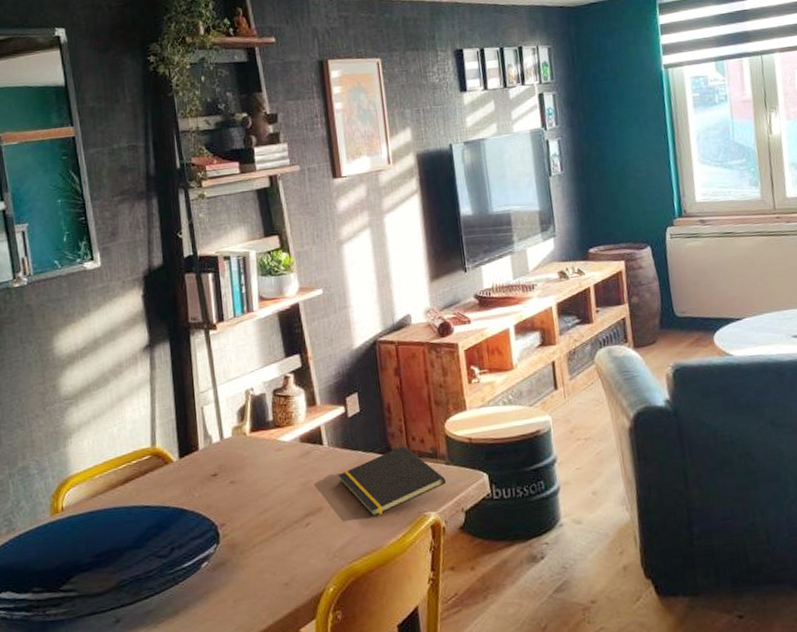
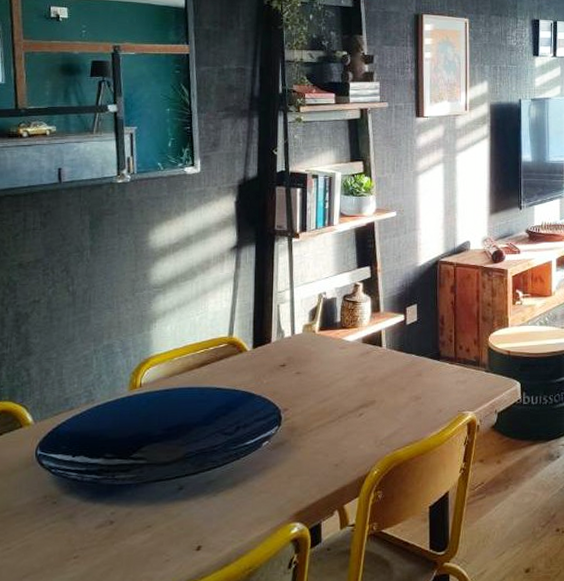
notepad: present [338,445,447,518] -> none [392,353,485,413]

